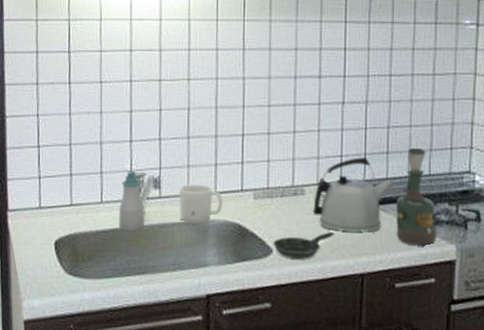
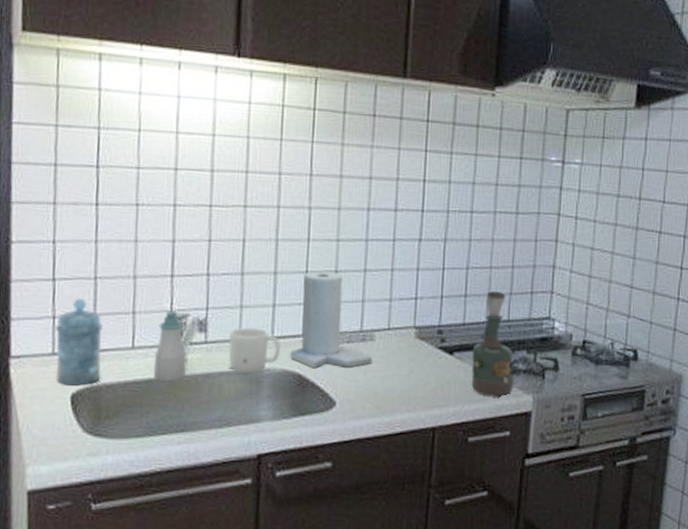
canister: none [41,161,77,234] -> present [55,298,103,386]
paper towel: none [231,134,304,220] -> present [290,271,373,369]
frying pan: present [273,231,335,260] -> none [337,381,406,413]
kettle: present [312,157,395,232] -> none [382,300,472,382]

